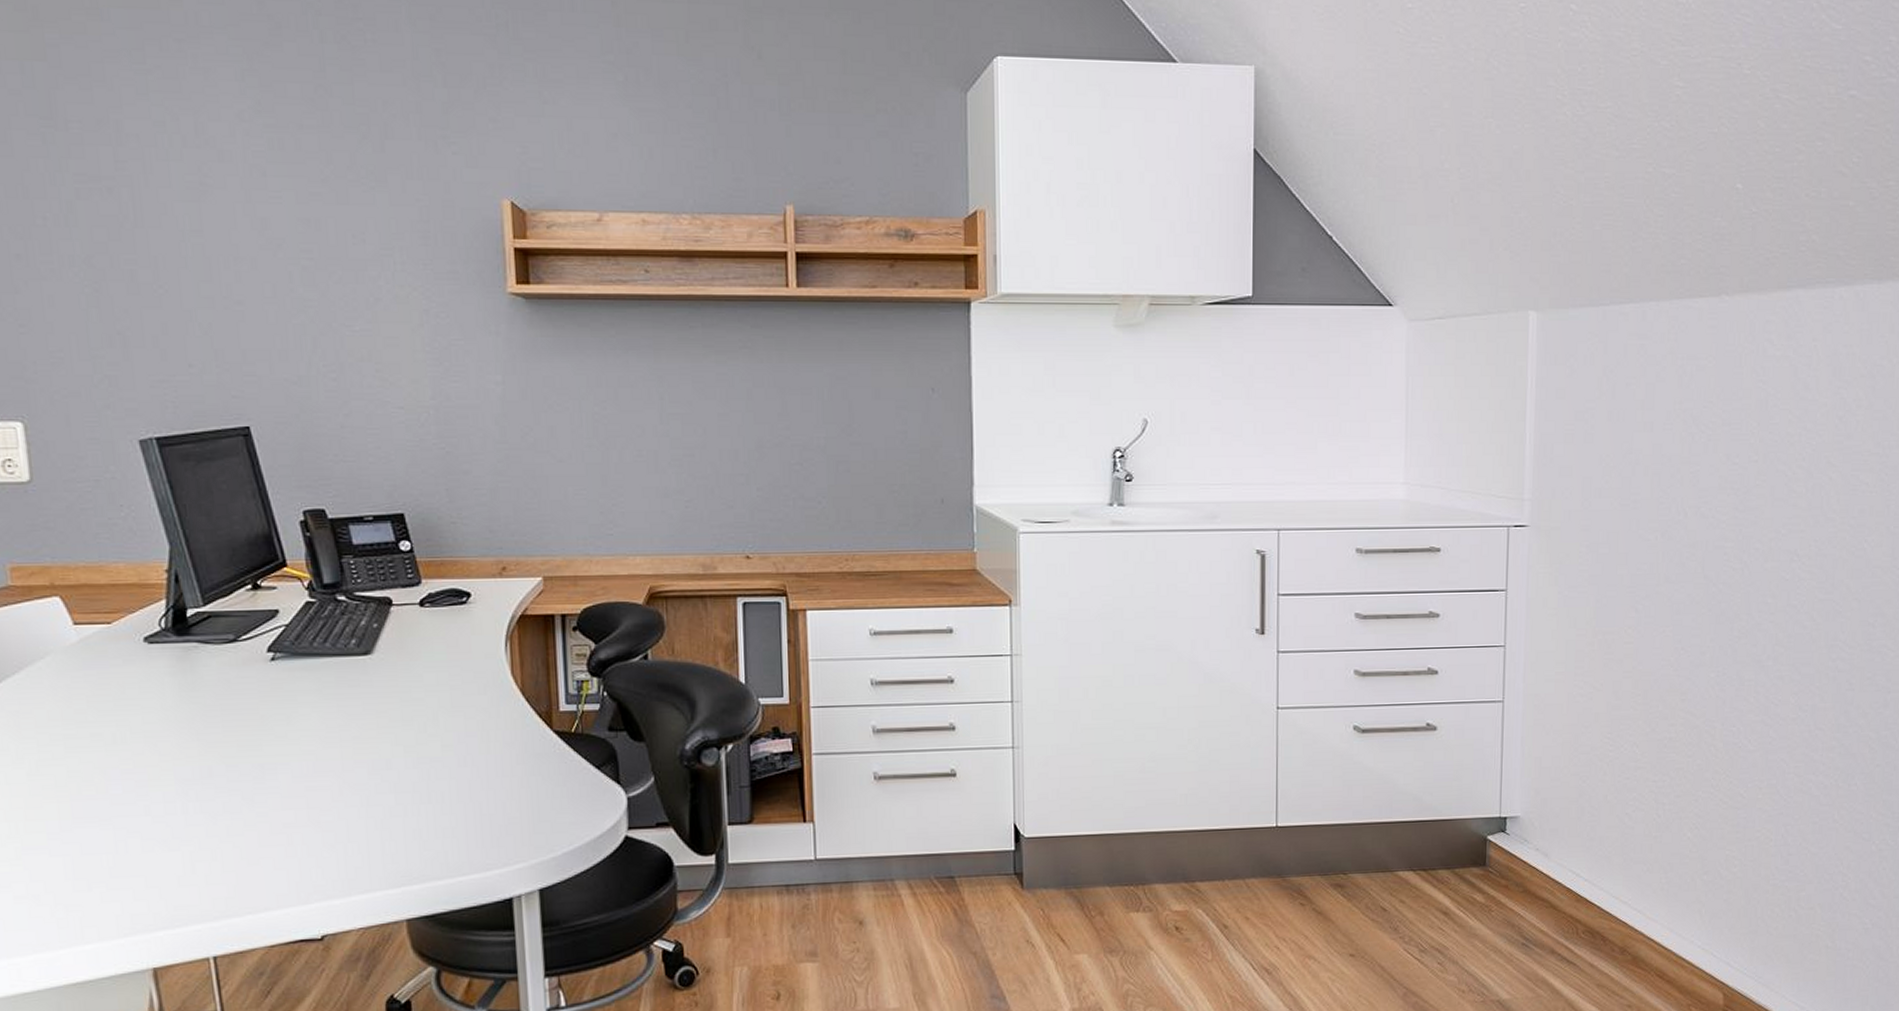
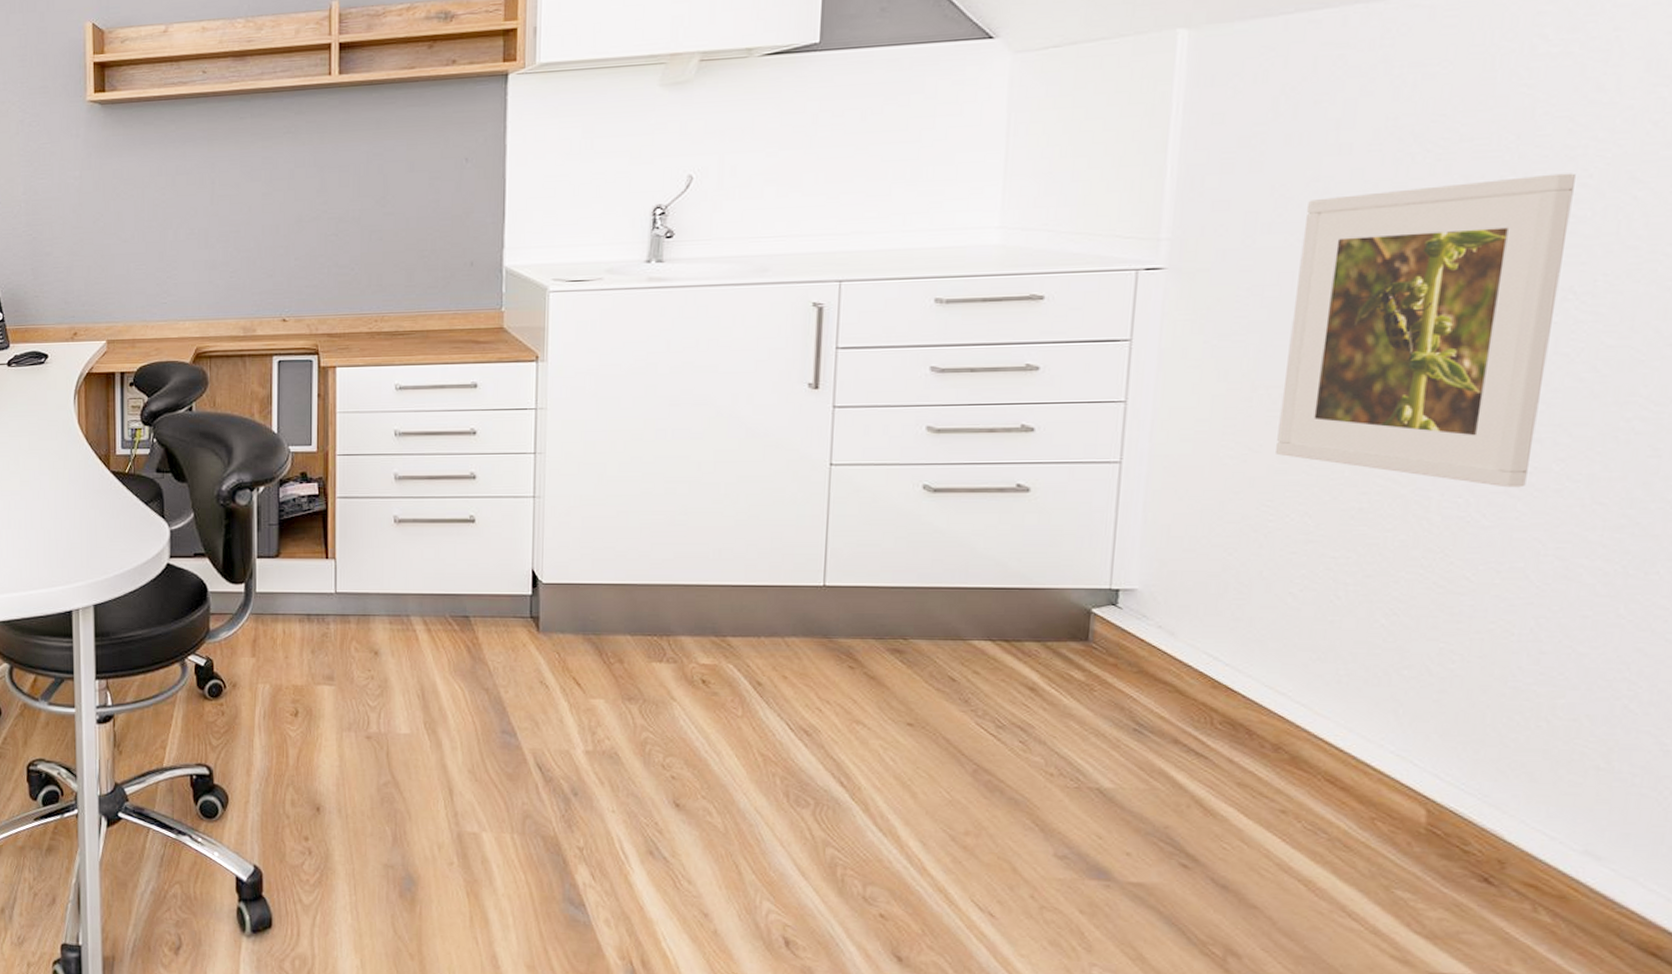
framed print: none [1612,456,1795,718] -> present [1276,173,1575,488]

